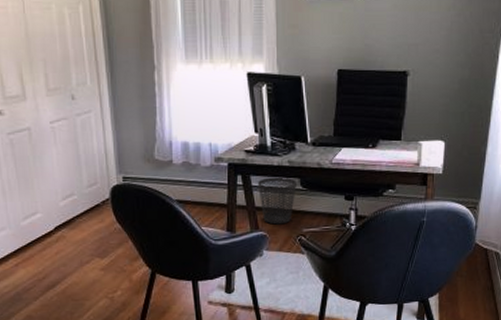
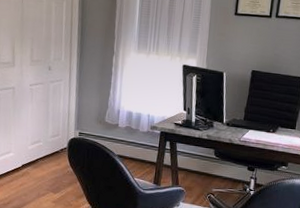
wastebasket: present [258,177,298,225] -> none [181,146,212,184]

